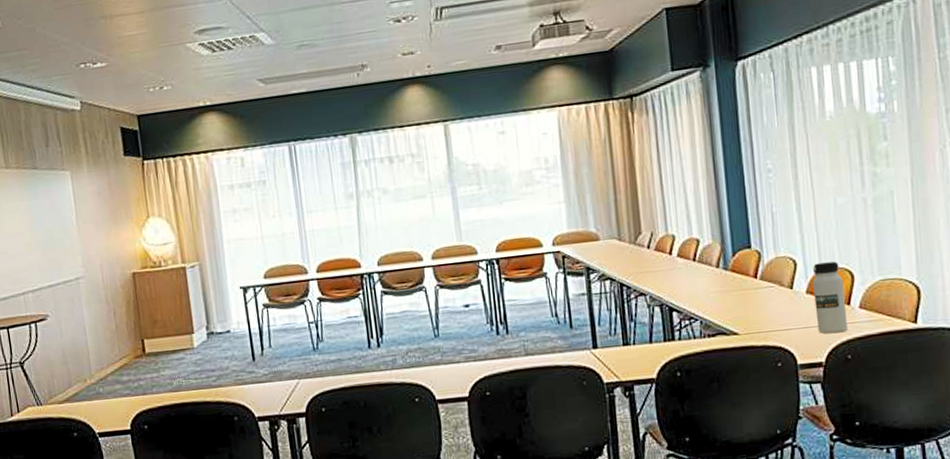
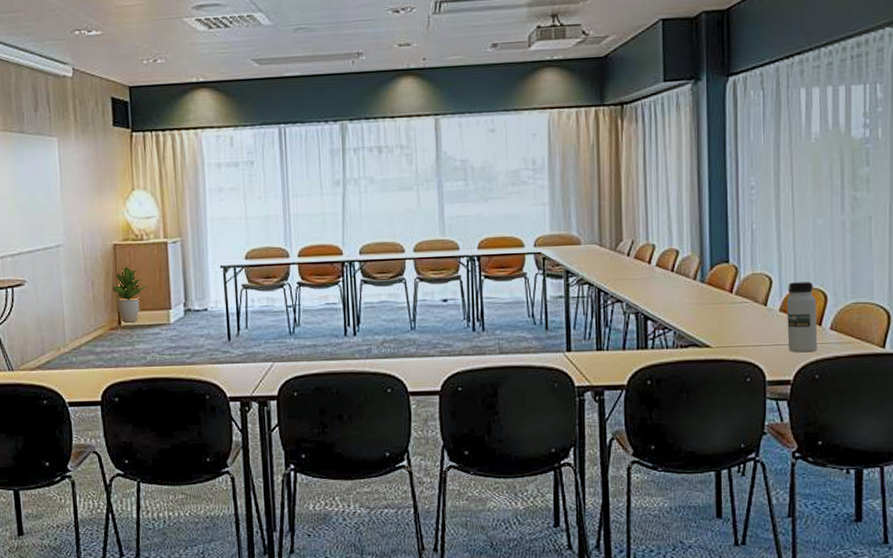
potted plant: none [134,292,170,350] -> present [113,265,149,323]

